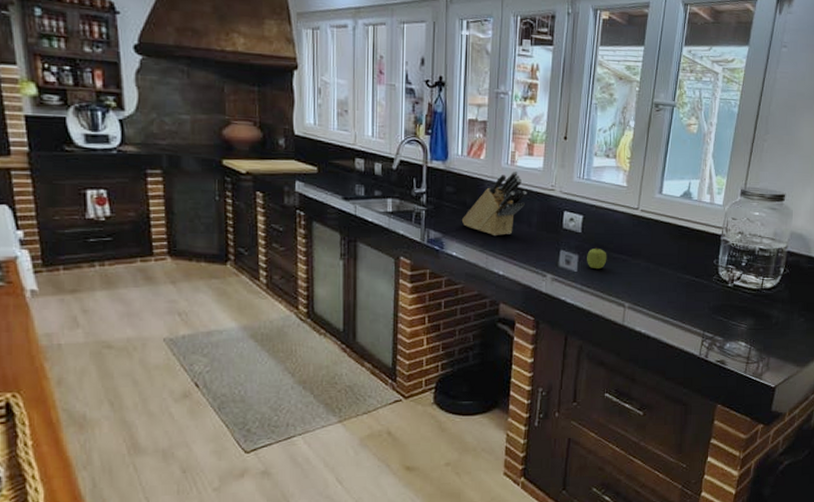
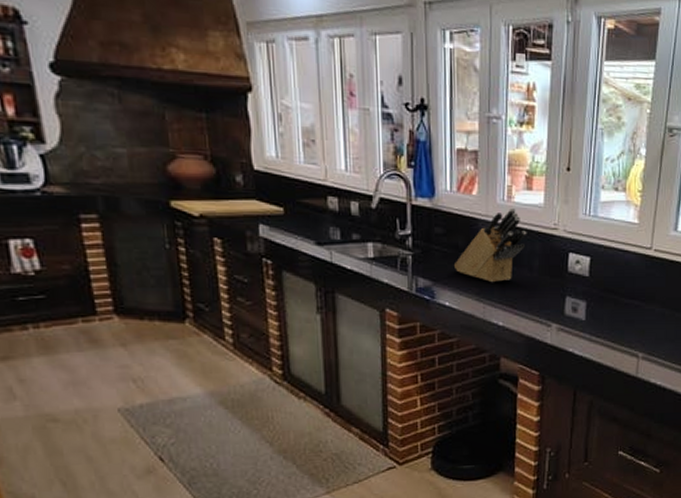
fruit: present [587,246,607,270] -> none [596,291,618,317]

